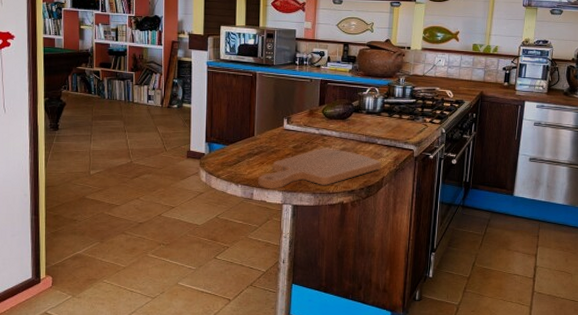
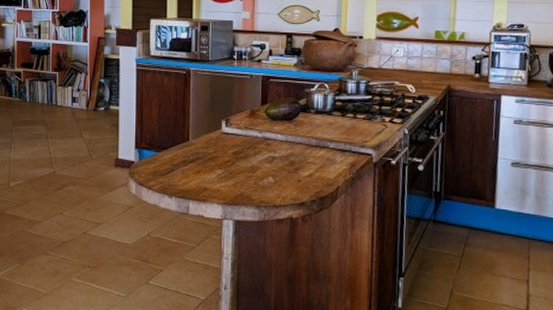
cutting board: present [258,147,382,189] -> none [194,153,336,202]

